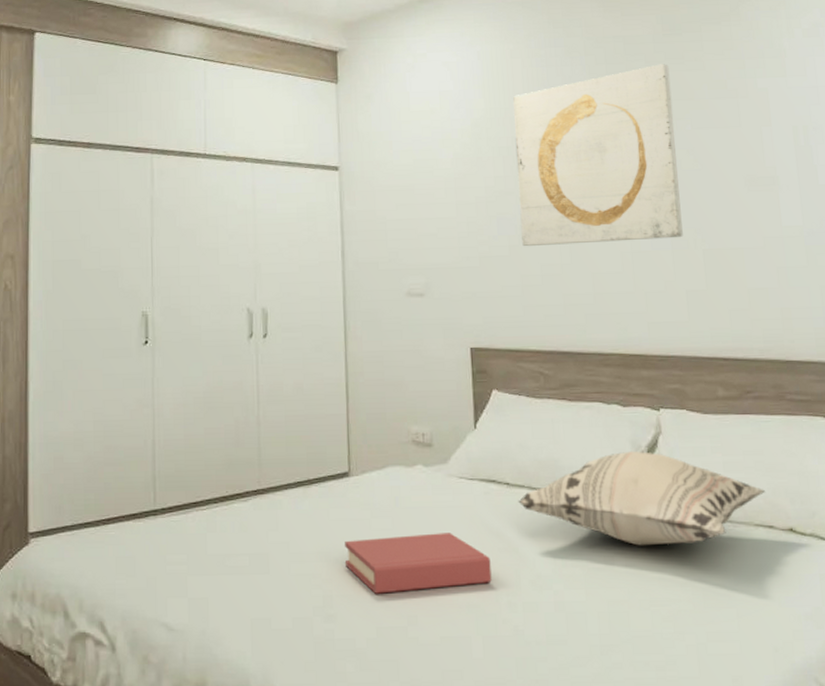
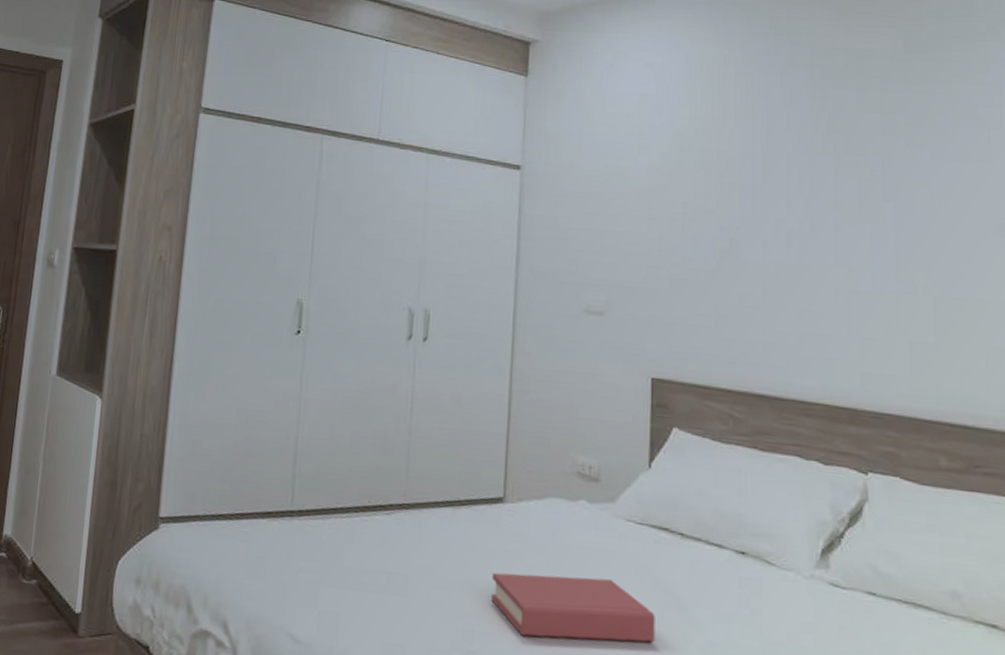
wall art: present [513,64,683,247] -> none [720,83,911,281]
decorative pillow: present [518,451,765,546] -> none [692,515,990,632]

